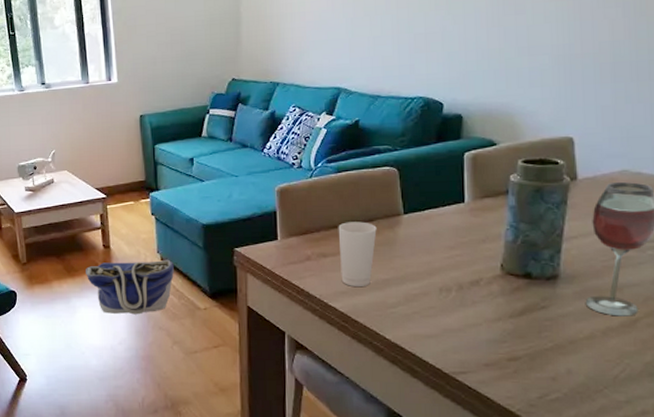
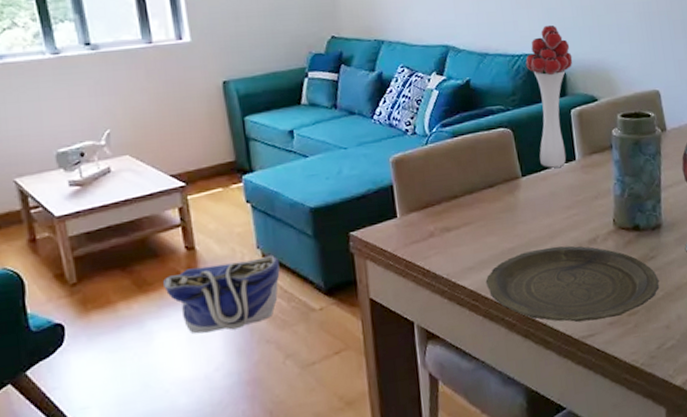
cup: present [338,221,377,286] -> none [459,188,498,261]
plate: none [357,283,549,360] -> present [485,245,660,323]
flower bouquet: none [419,68,472,208] -> present [525,25,573,168]

